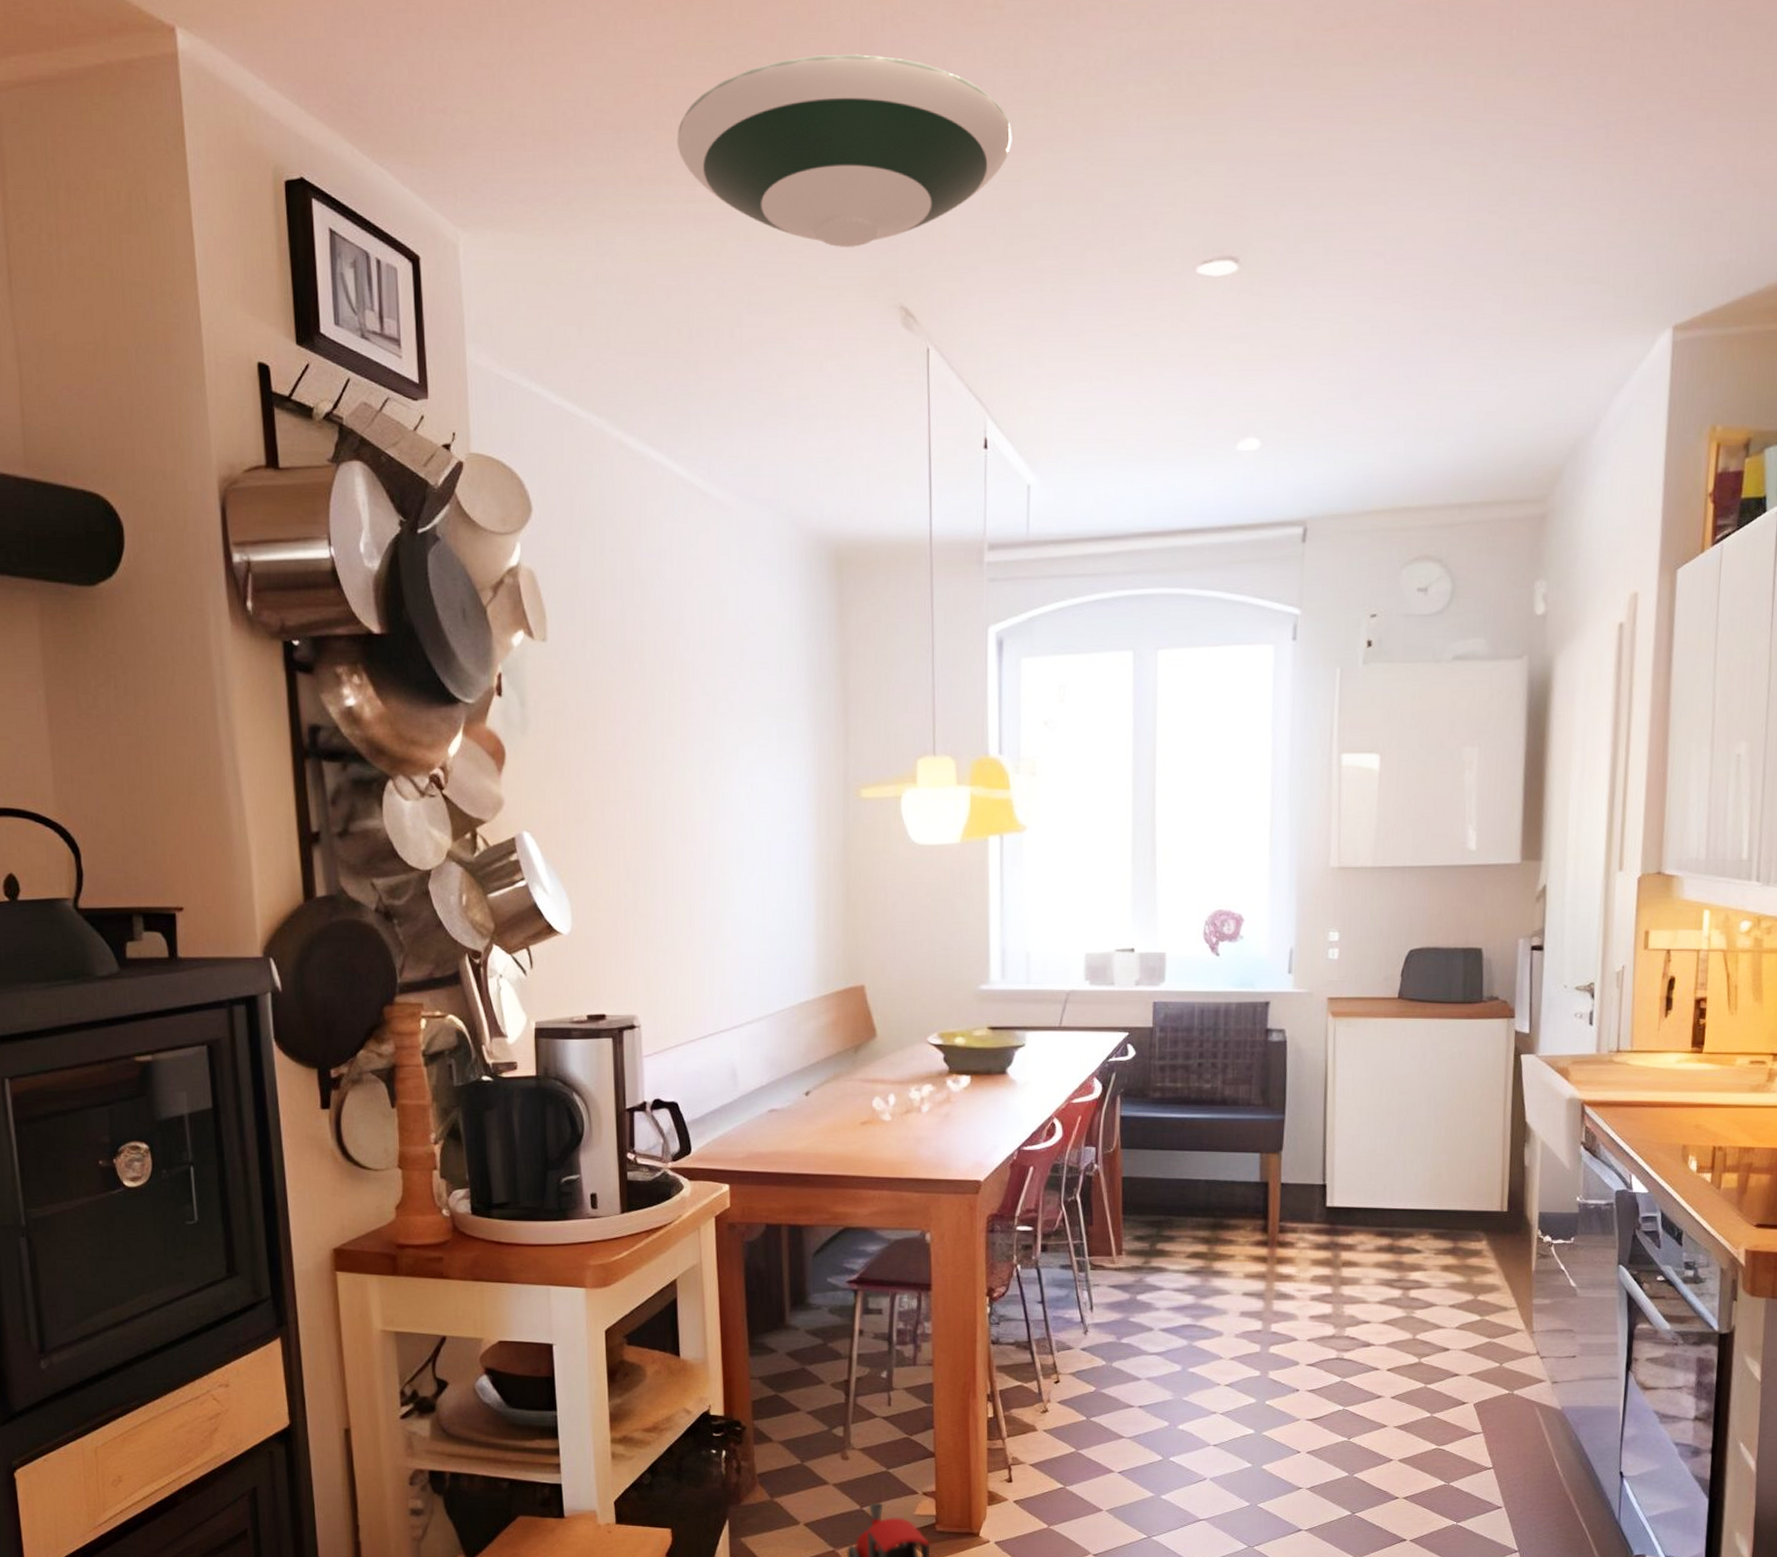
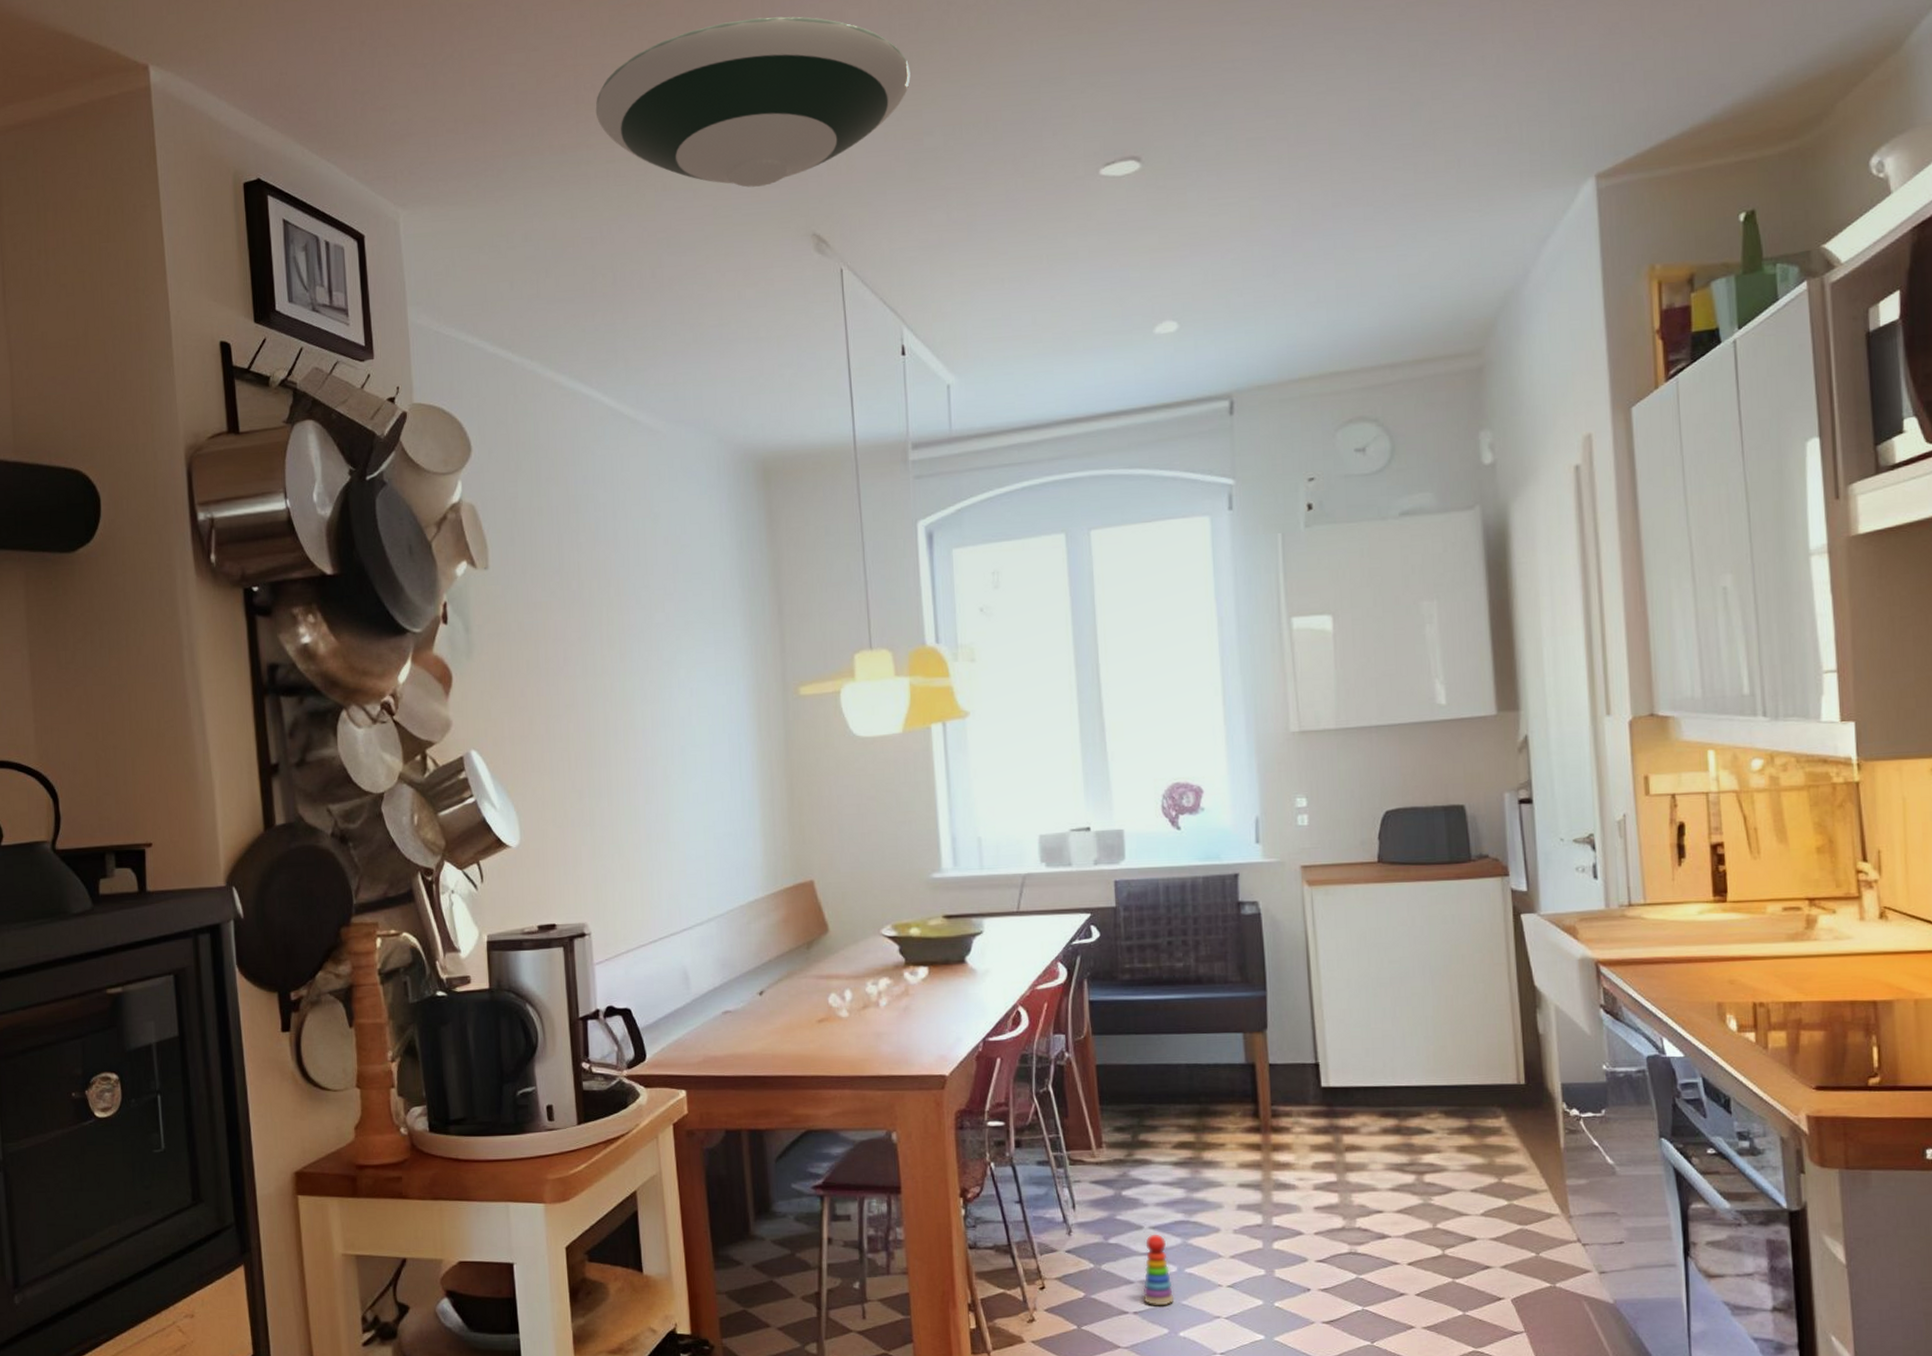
stacking toy: none [1148,1335,1177,1402] -> present [1142,1234,1175,1306]

